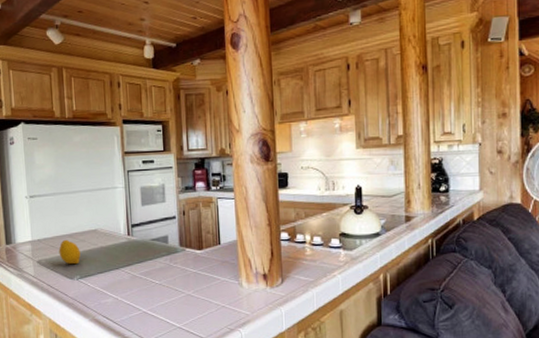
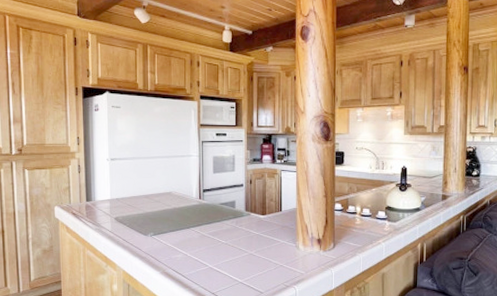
fruit: present [59,239,81,265] -> none [135,199,155,223]

